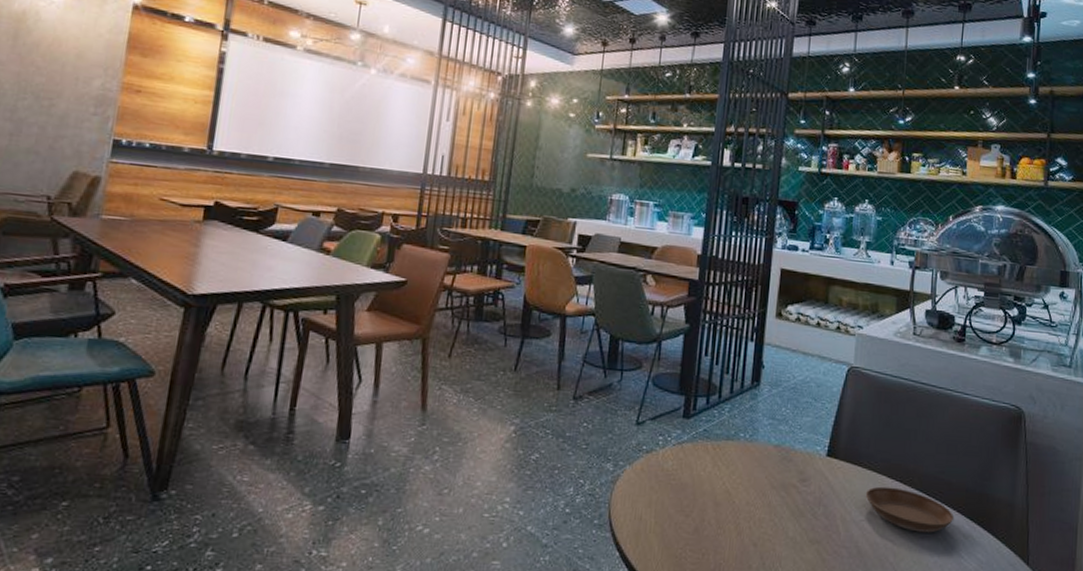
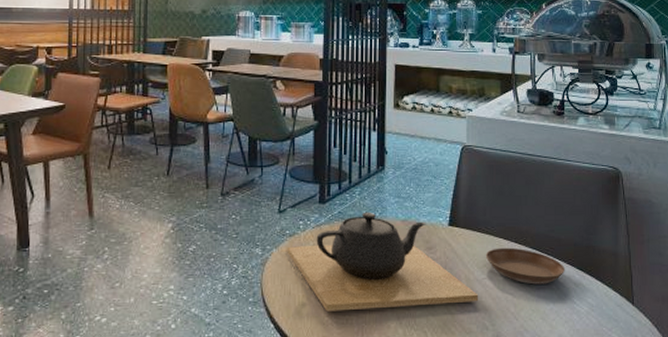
teapot: none [642,432,855,547] -> present [287,212,479,312]

